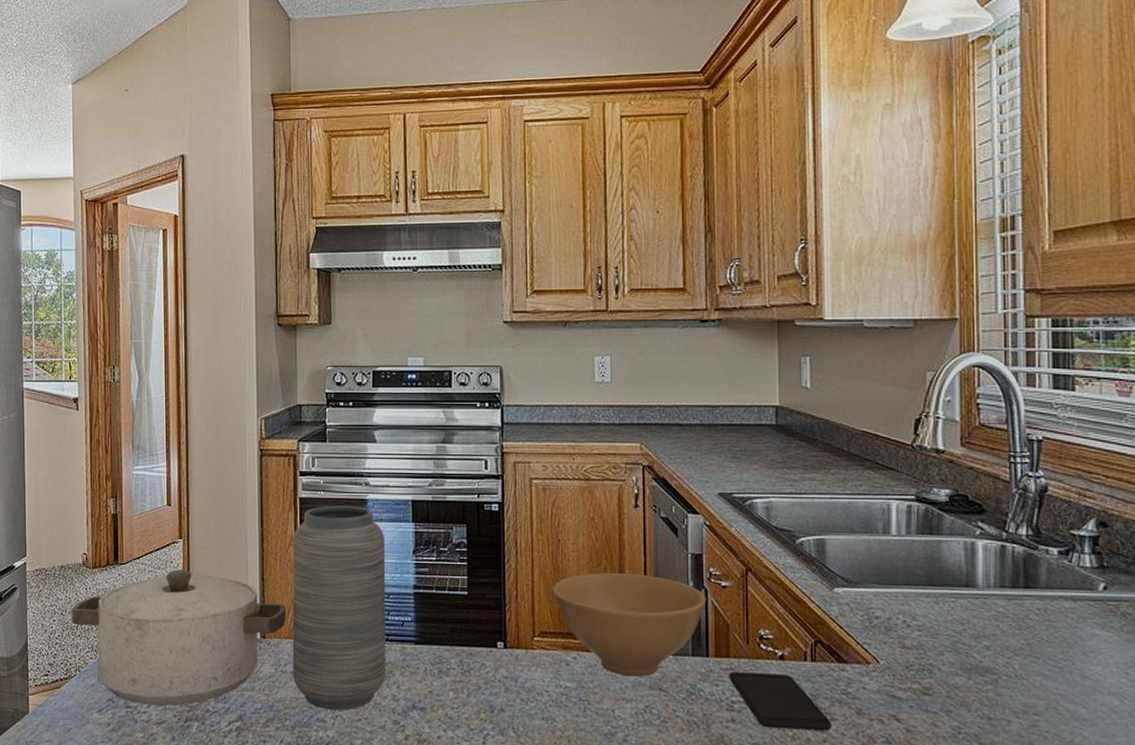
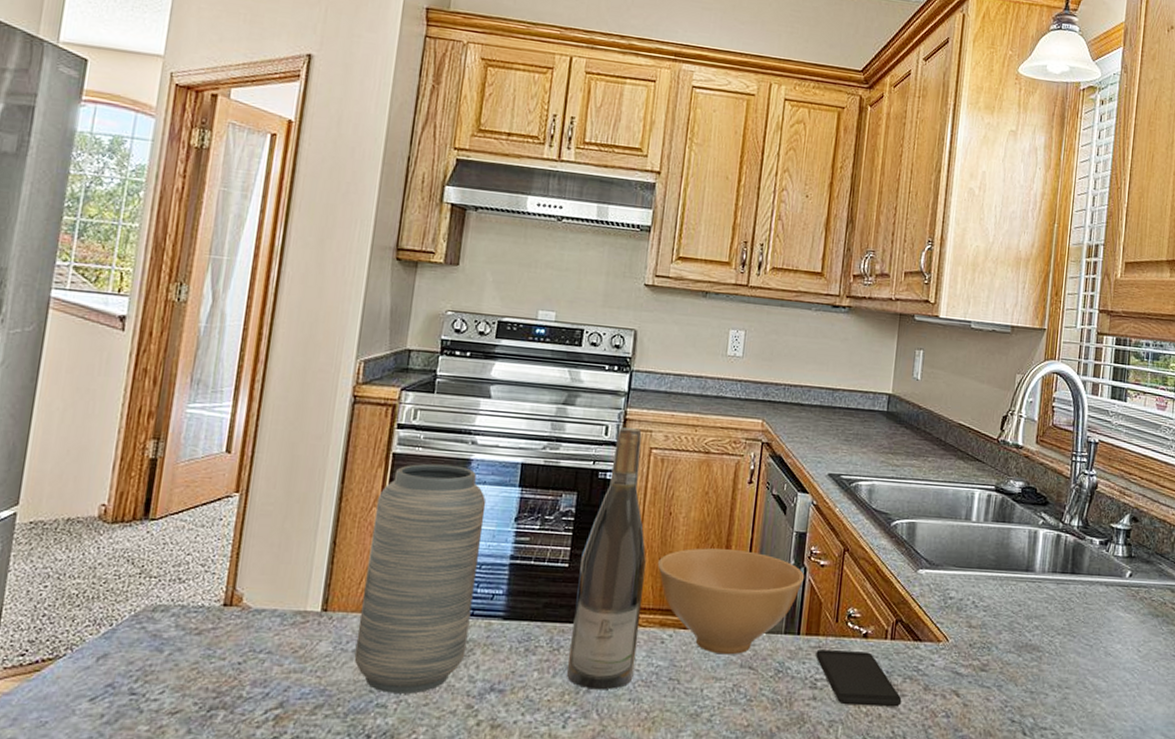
cooking pot: present [71,569,287,706] -> none [70,528,359,692]
wine bottle: none [479,461,544,709] -> present [567,427,647,690]

